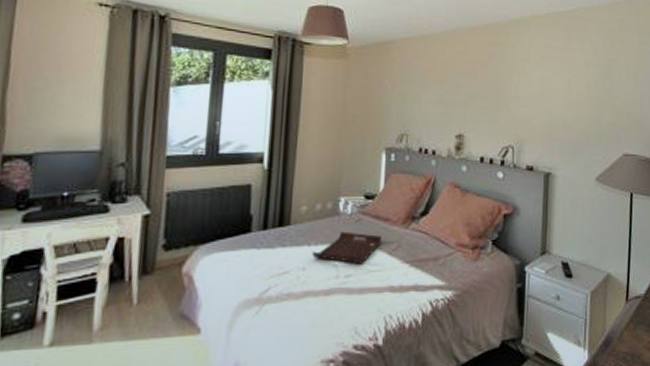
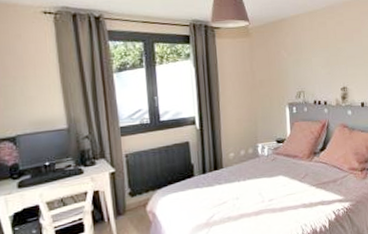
serving tray: present [312,231,381,264] -> none [242,168,293,191]

